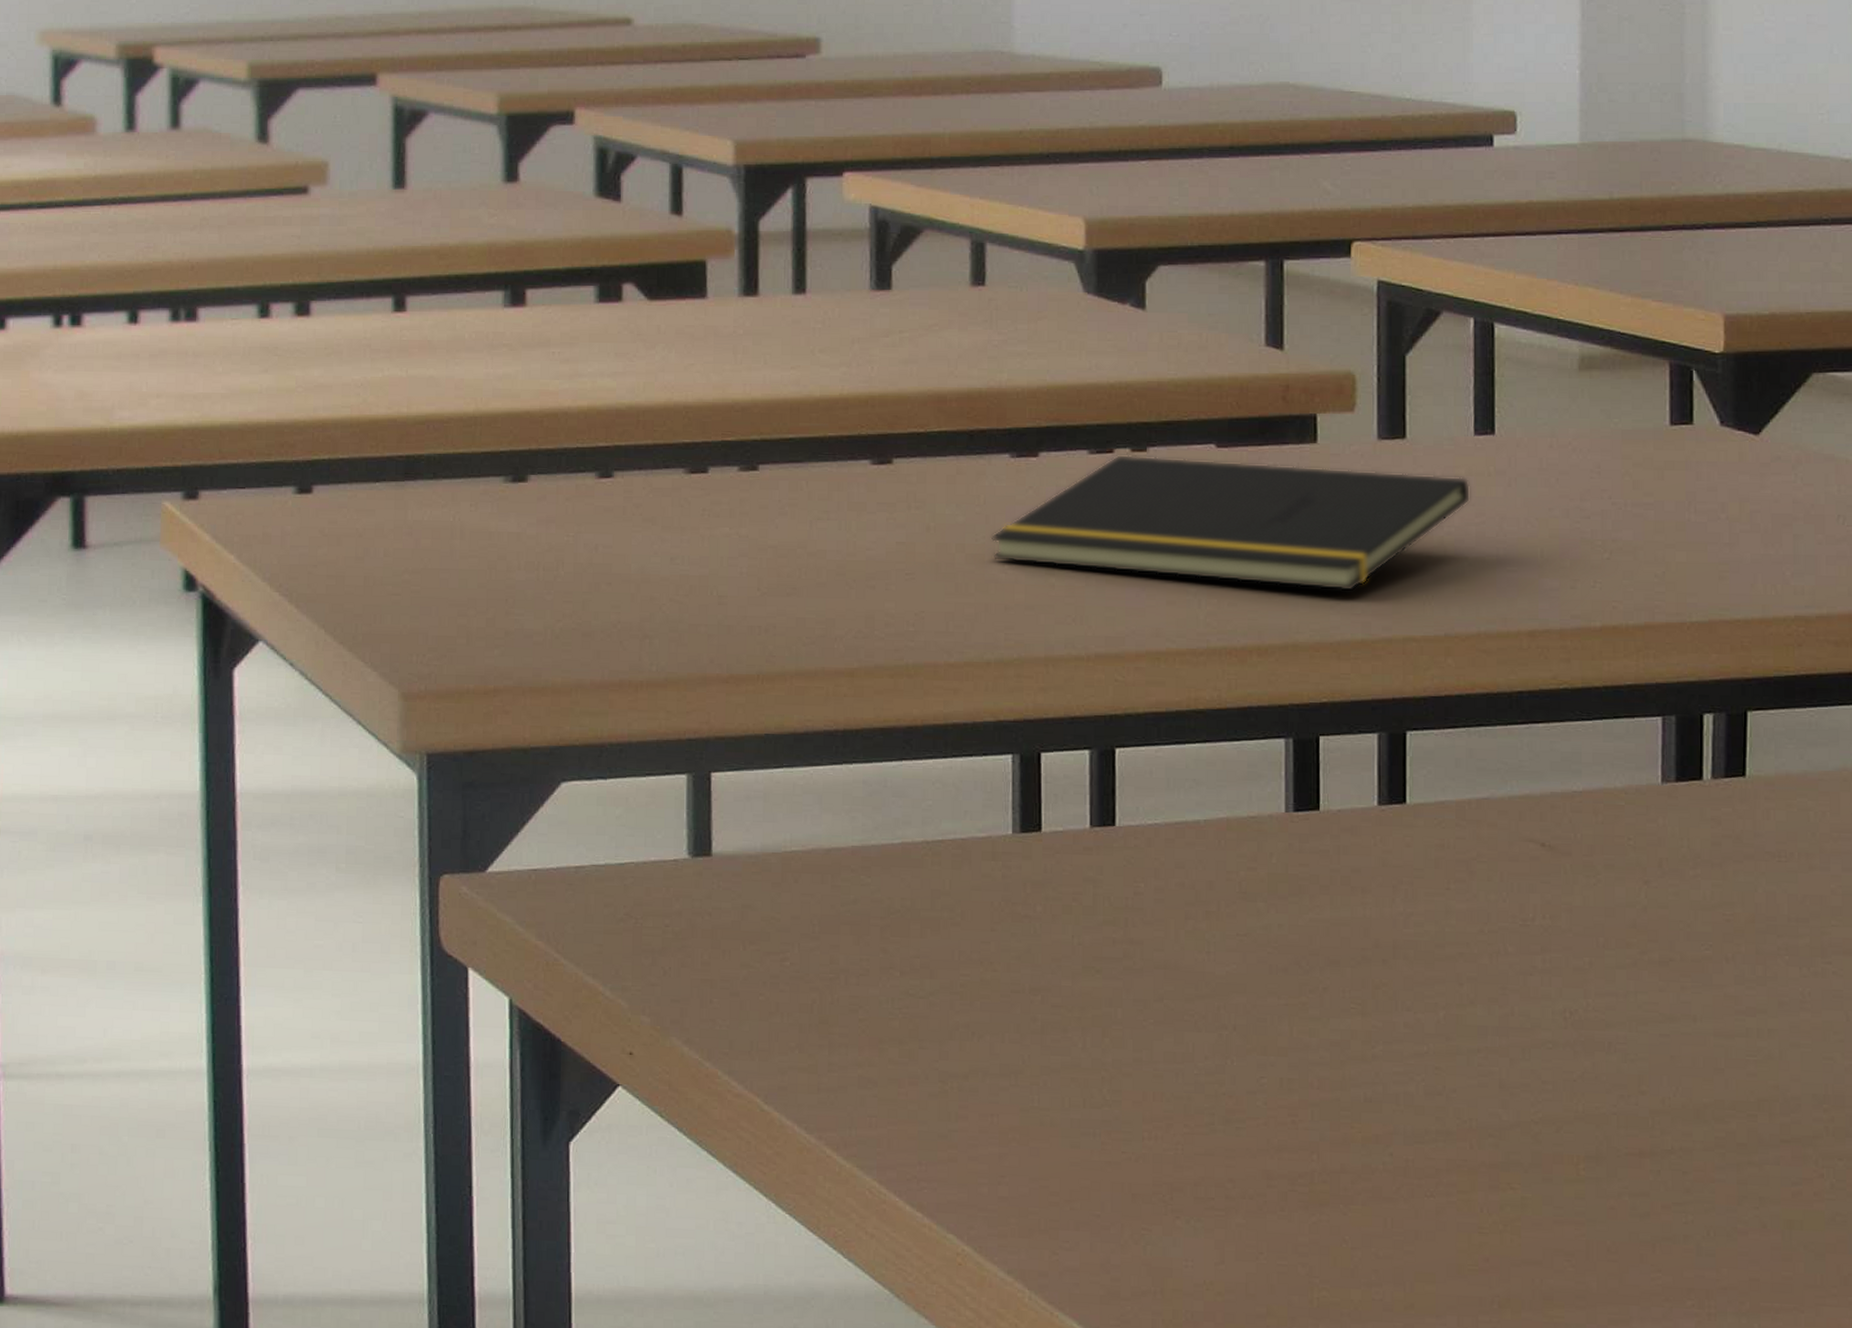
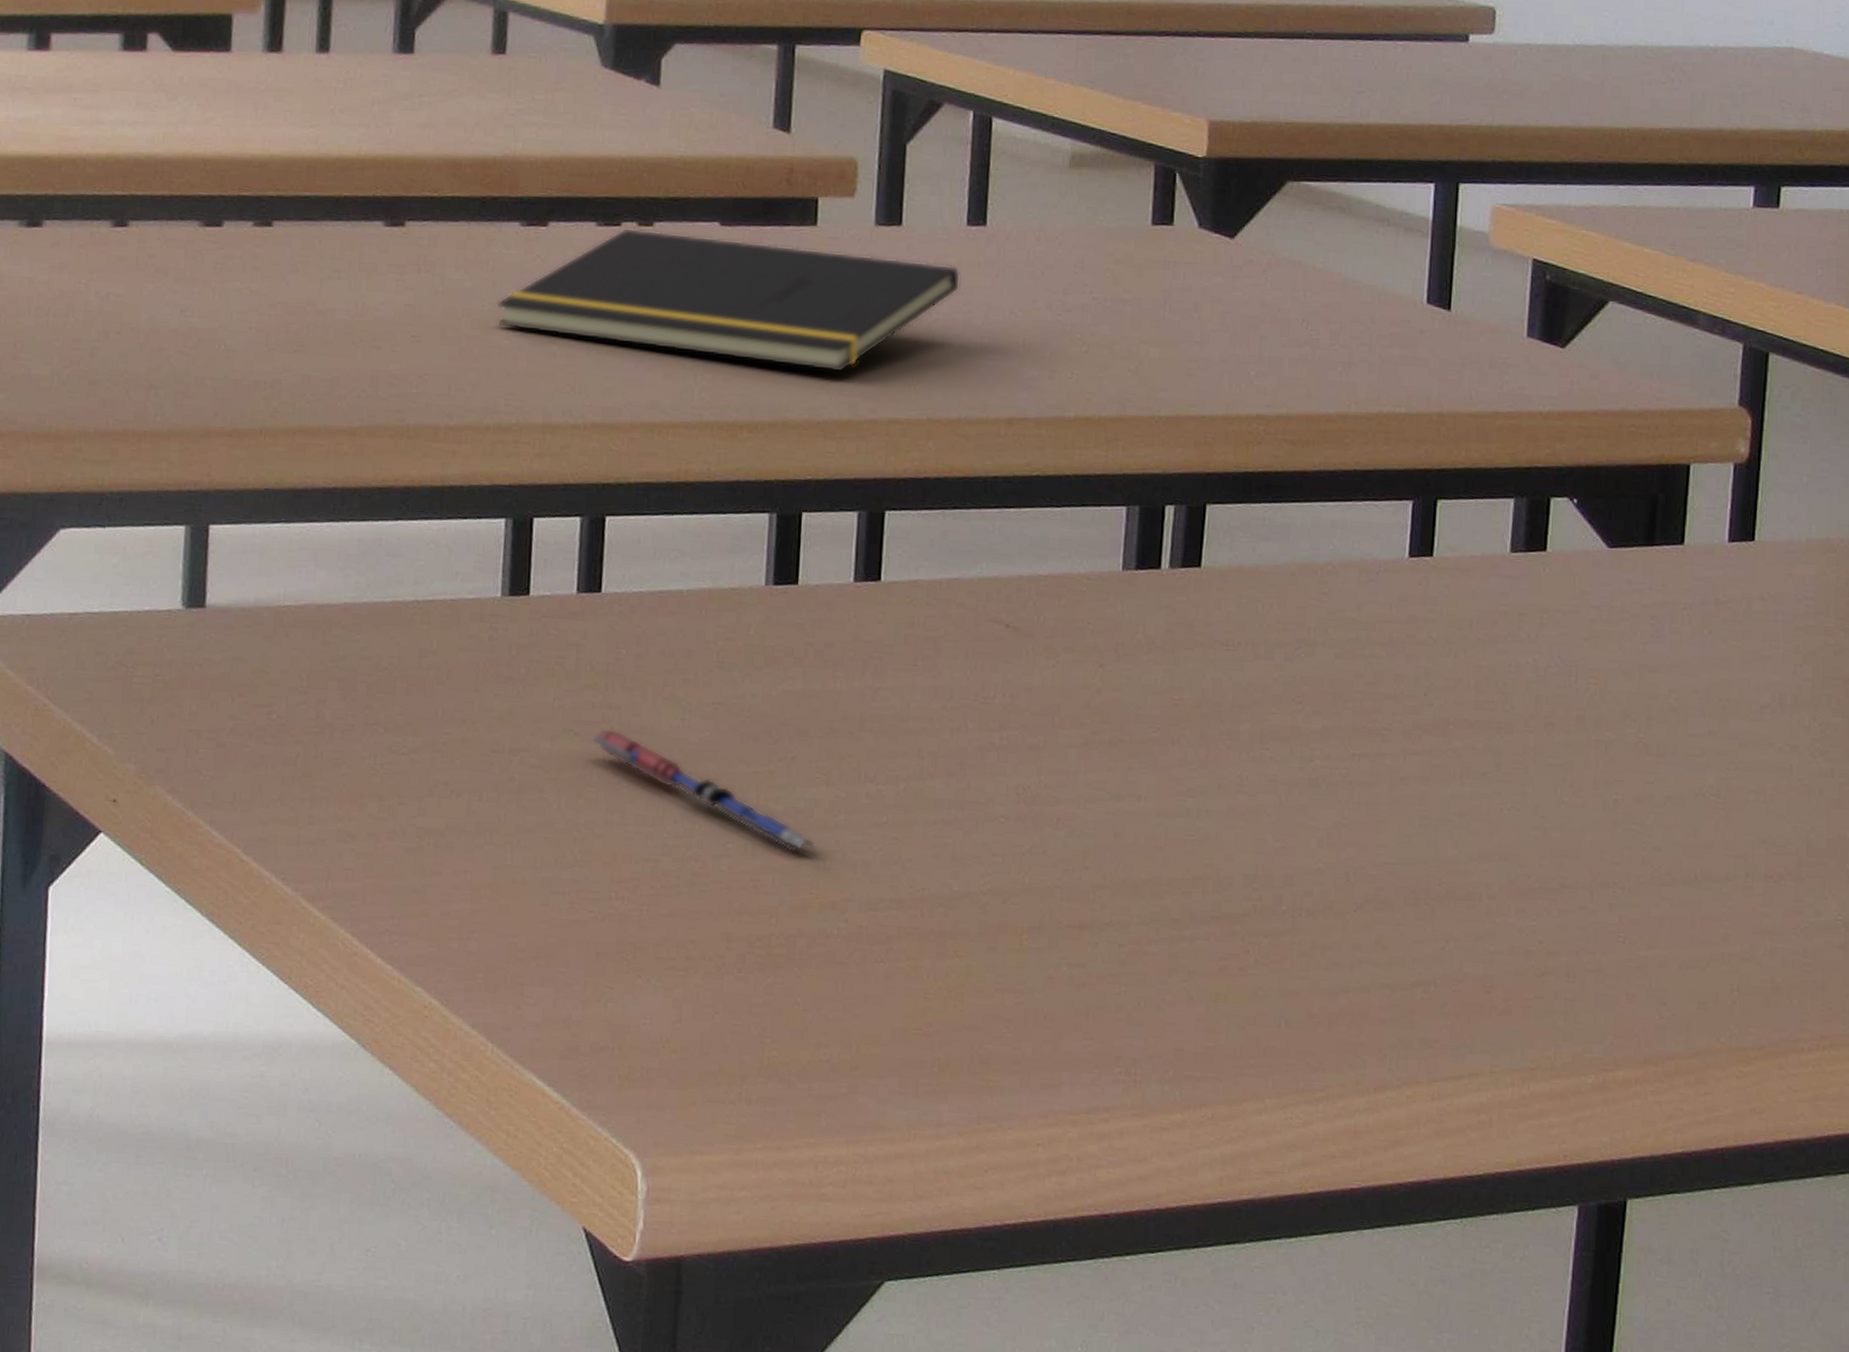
pen: none [1114,964,1359,1084] -> present [591,728,820,851]

